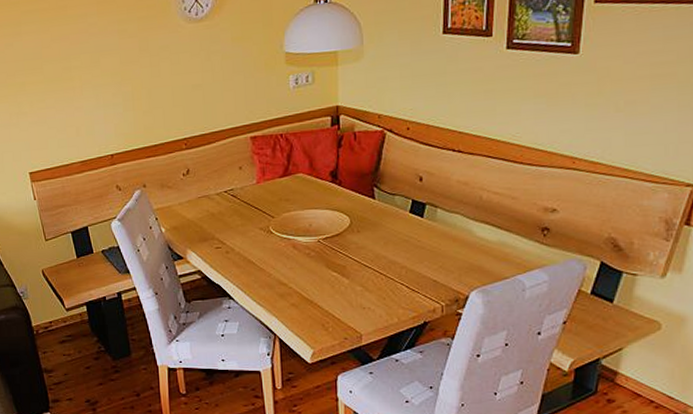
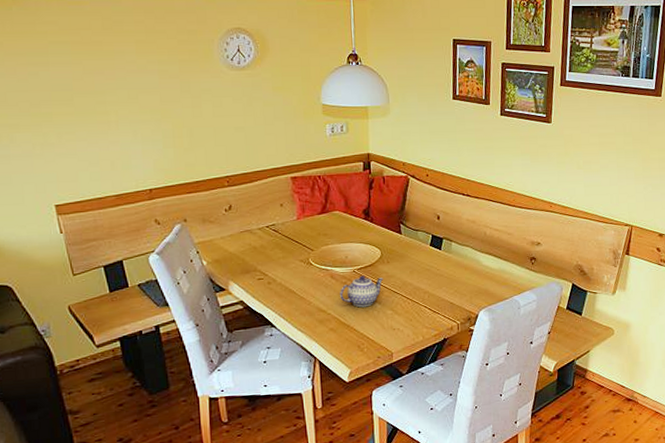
teapot: none [303,246,353,282] -> present [340,275,384,308]

